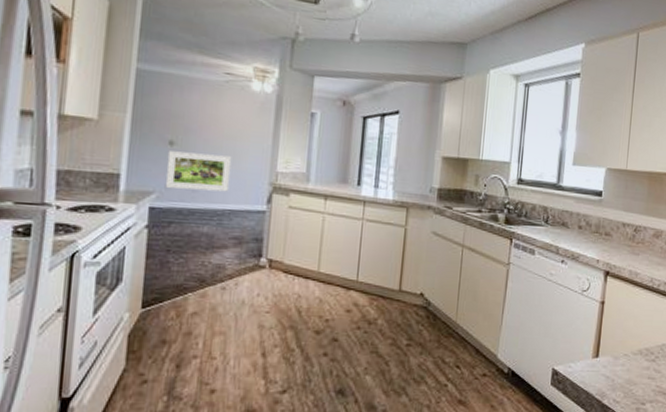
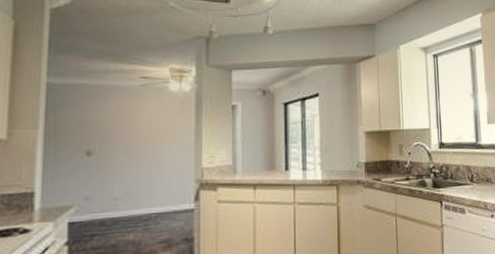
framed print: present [165,151,232,192] -> none [84,159,154,201]

